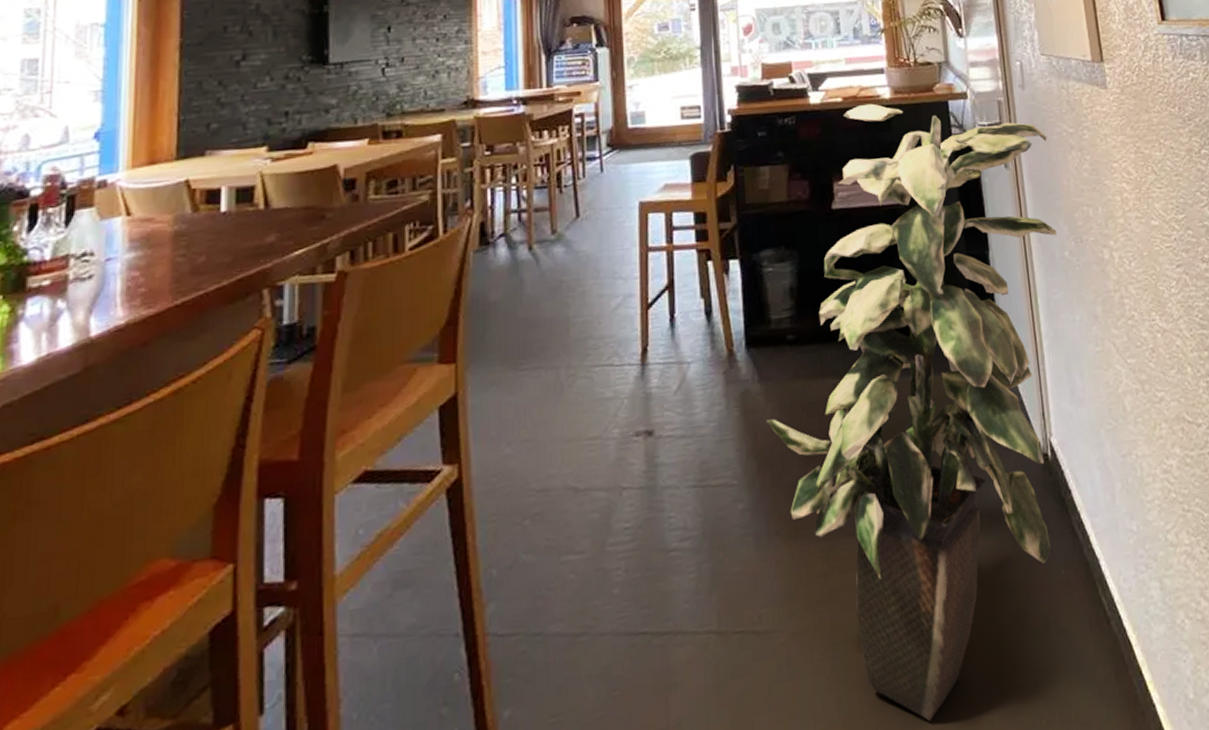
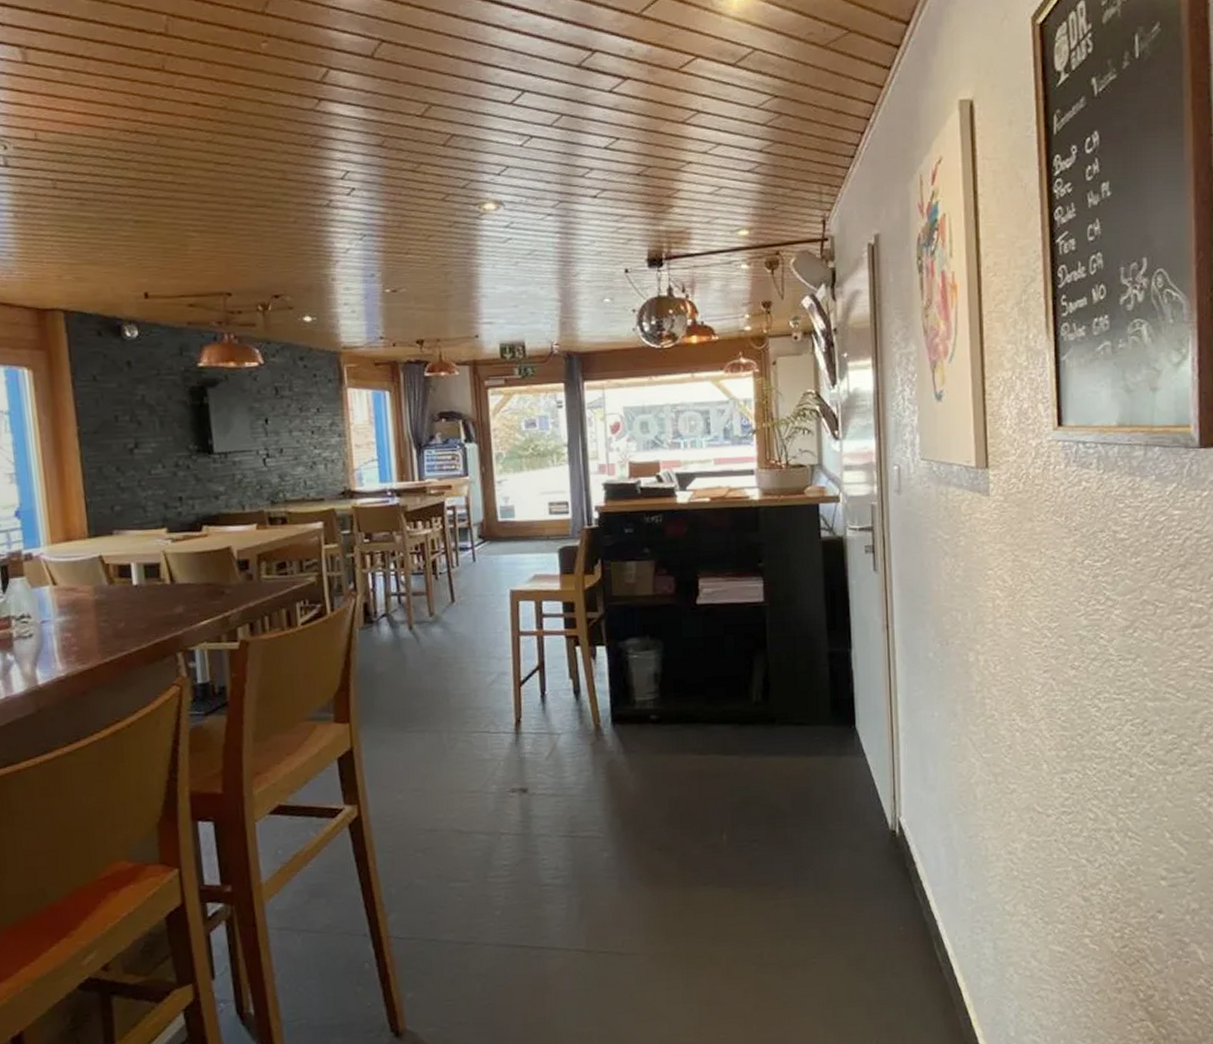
indoor plant: present [767,103,1057,721] -> none [630,504,922,1032]

